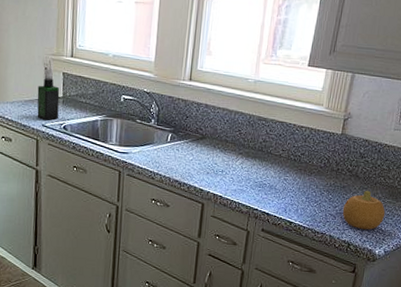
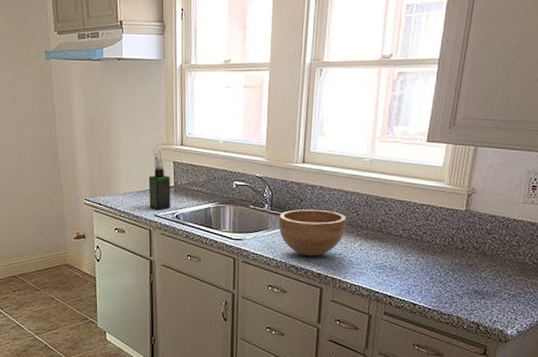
bowl: none [163,126,230,172] -> present [278,209,347,256]
fruit: present [342,190,386,230] -> none [469,268,517,309]

